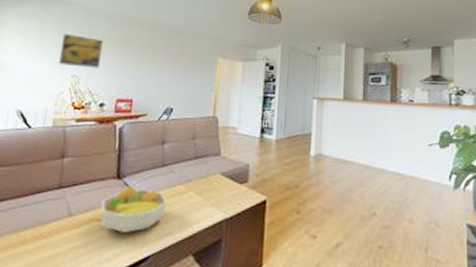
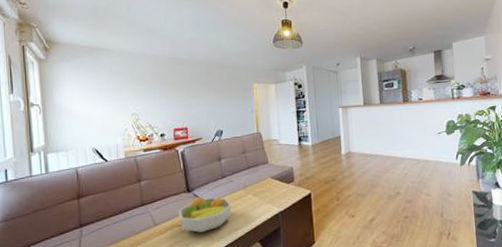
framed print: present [59,33,103,69] -> none [116,78,154,106]

